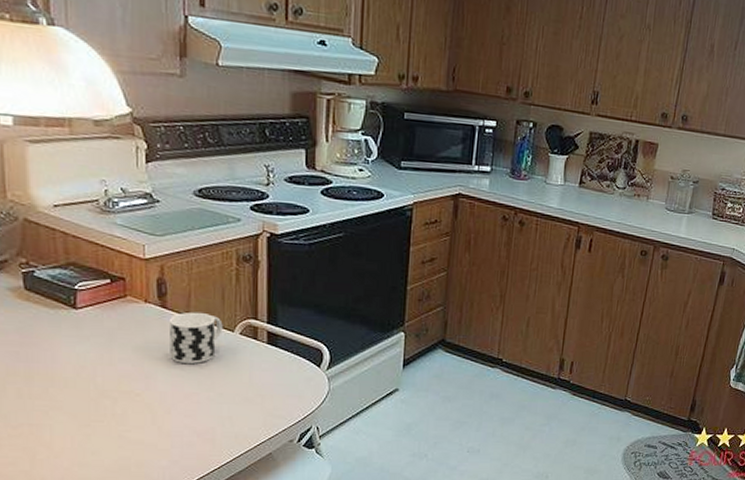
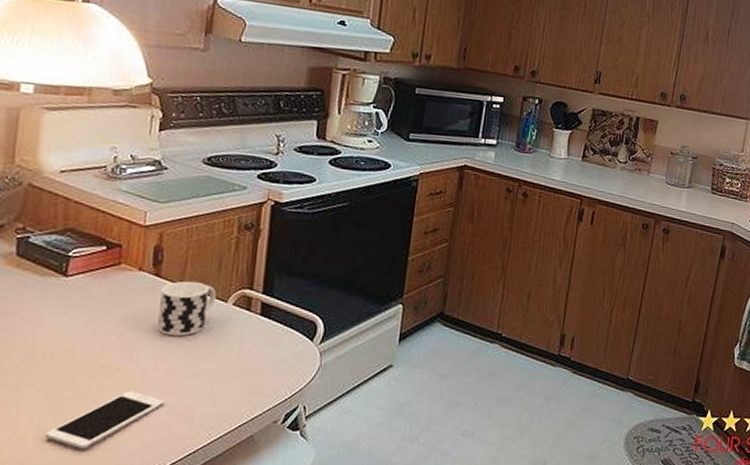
cell phone: none [79,414,186,466] -> present [44,391,165,450]

